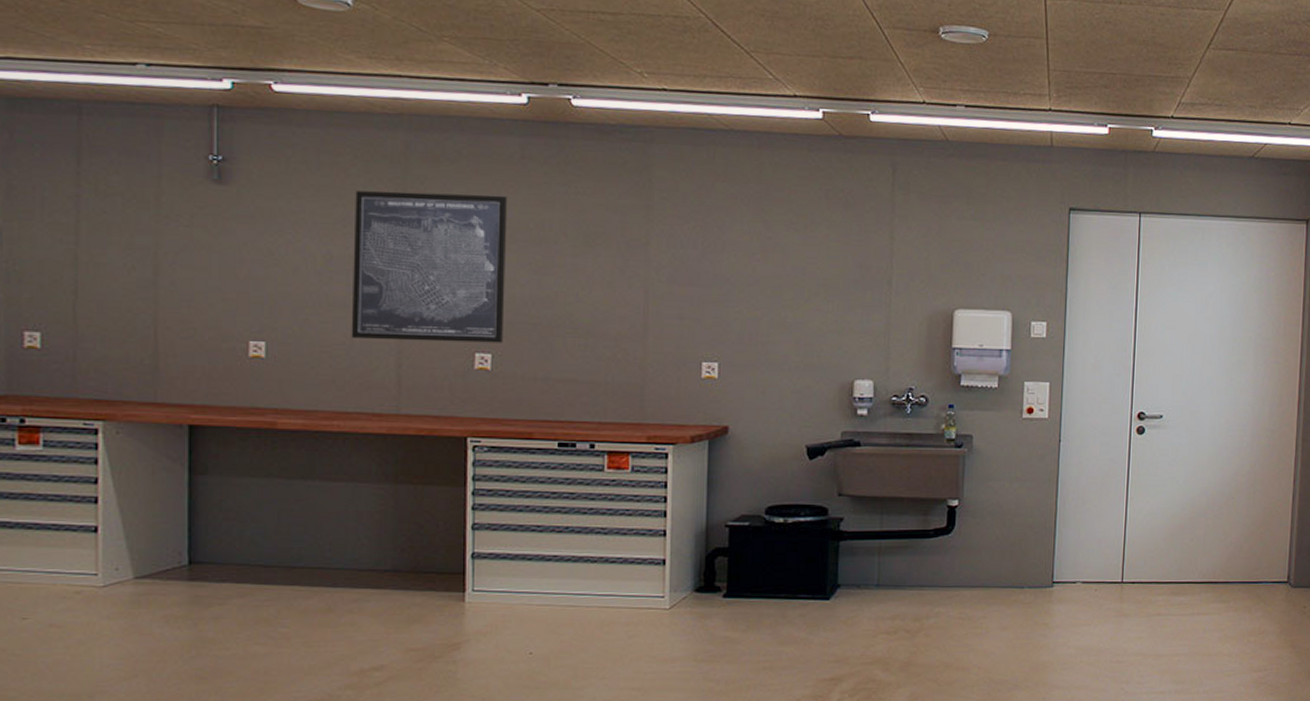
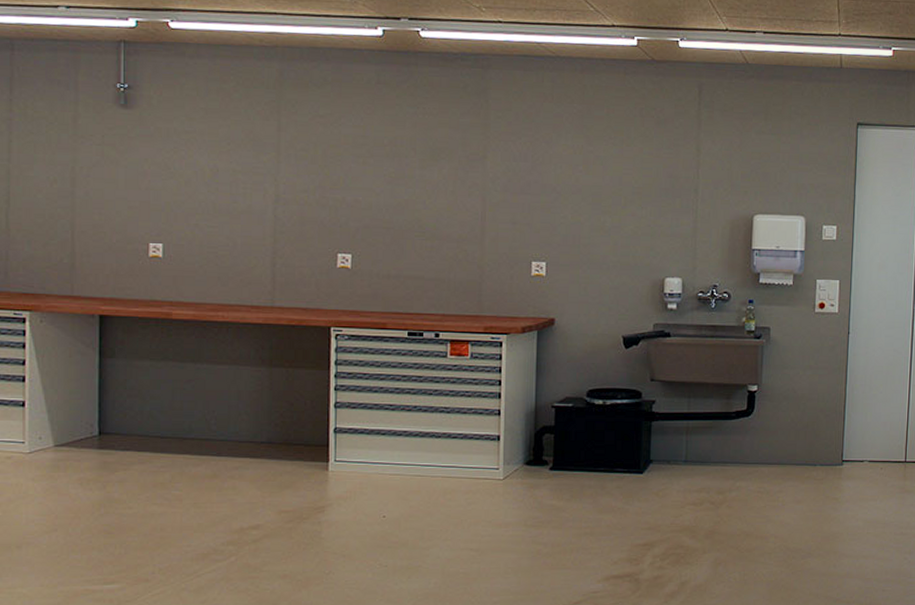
wall art: present [351,191,508,343] -> none [233,113,366,245]

